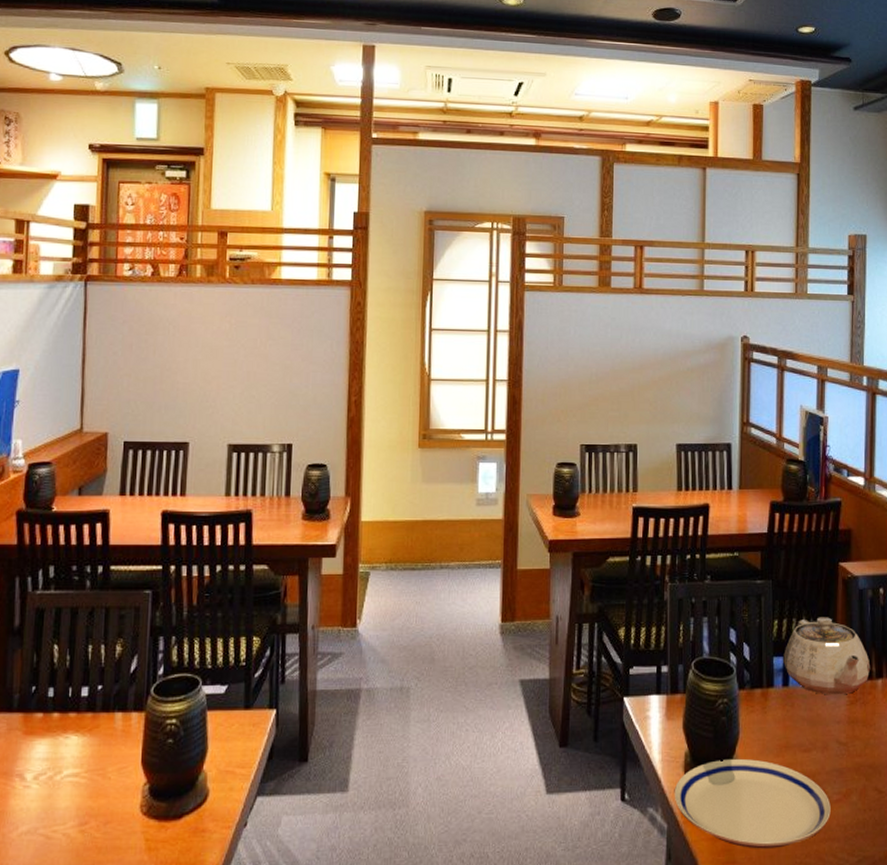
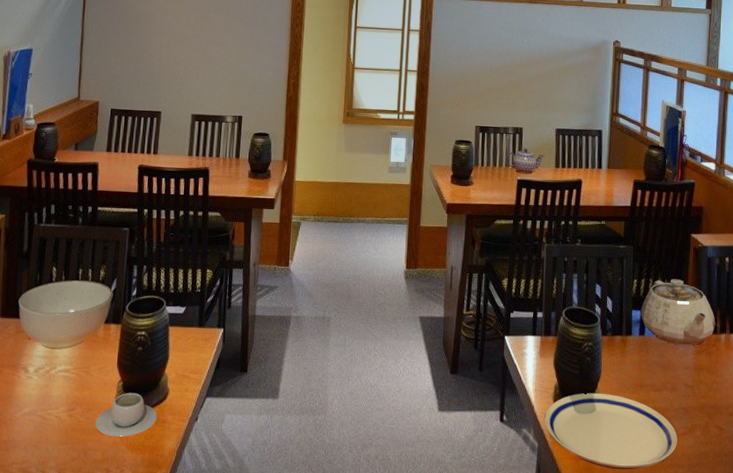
bowl: none [9,658,134,748] -> present [18,280,114,349]
teacup: none [114,796,195,855] -> present [94,392,158,438]
teapot: none [617,469,665,500] -> present [505,148,545,174]

